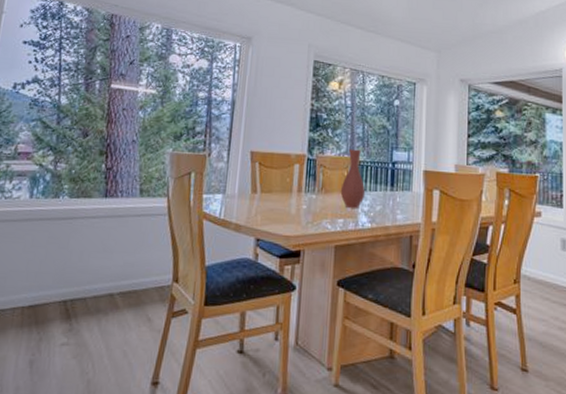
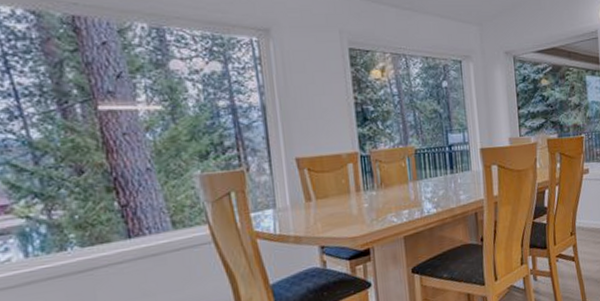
vase: present [340,149,366,210] -> none [400,138,427,199]

